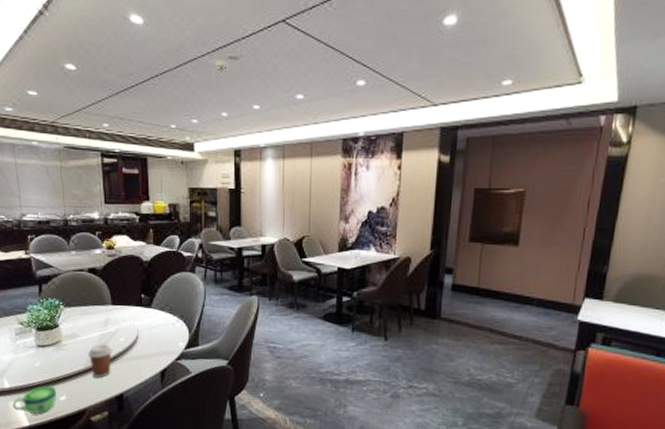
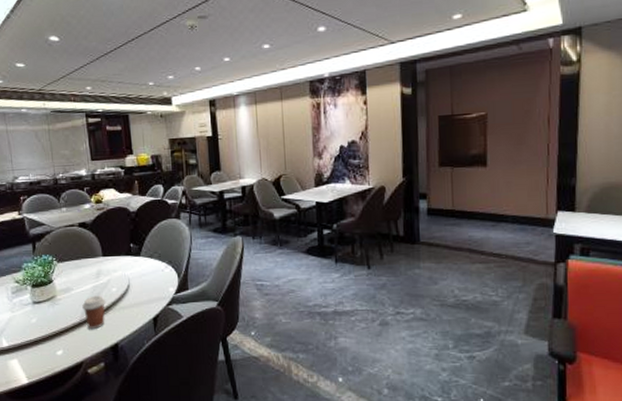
cup: present [12,386,56,414] -> none [11,342,54,370]

